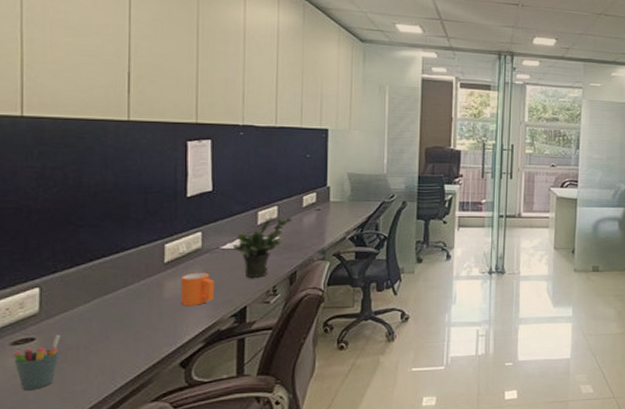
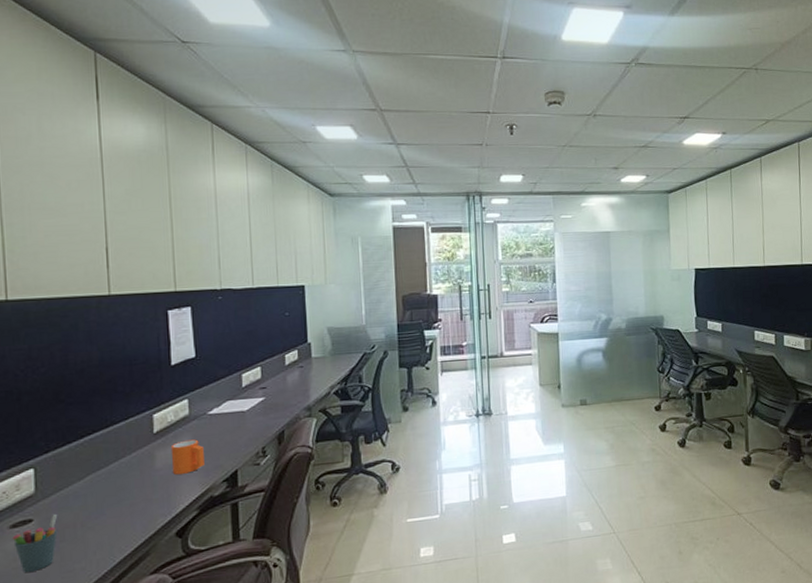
potted plant: present [232,218,292,279] -> none [219,377,276,441]

